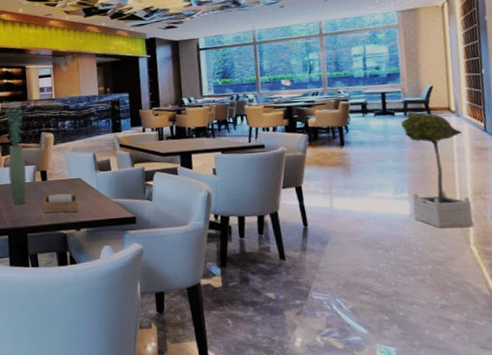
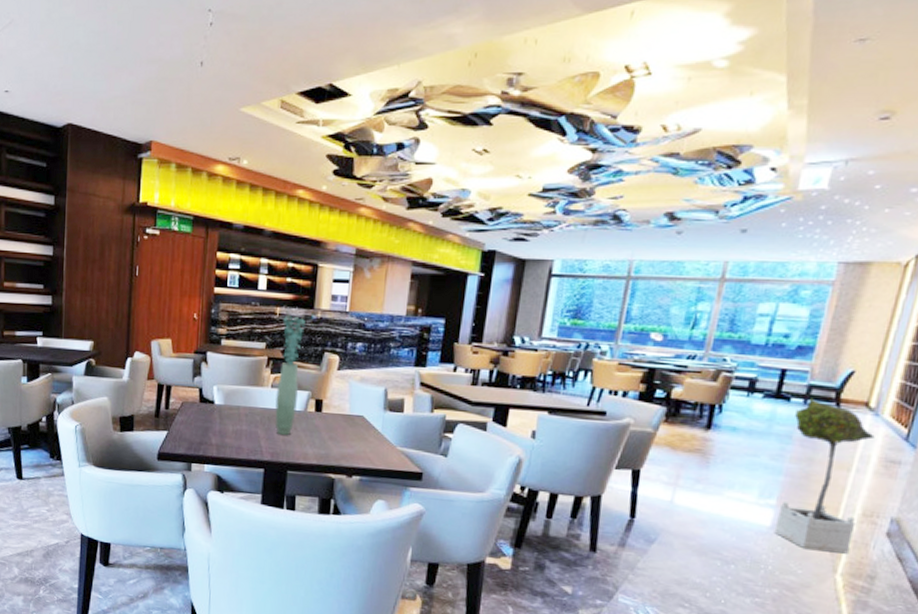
napkin holder: present [42,193,79,214] -> none [311,429,356,456]

